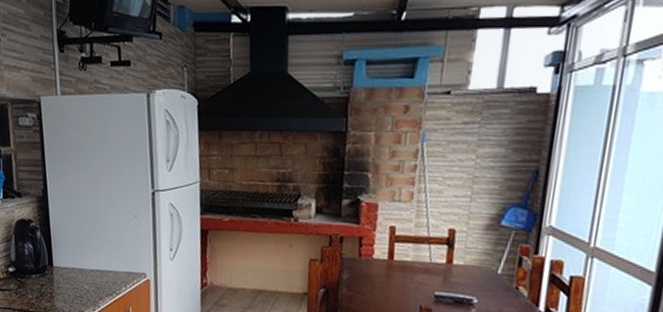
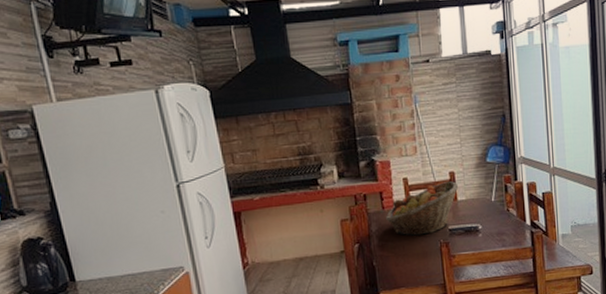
fruit basket: none [361,238,458,296] -> present [386,180,459,237]

